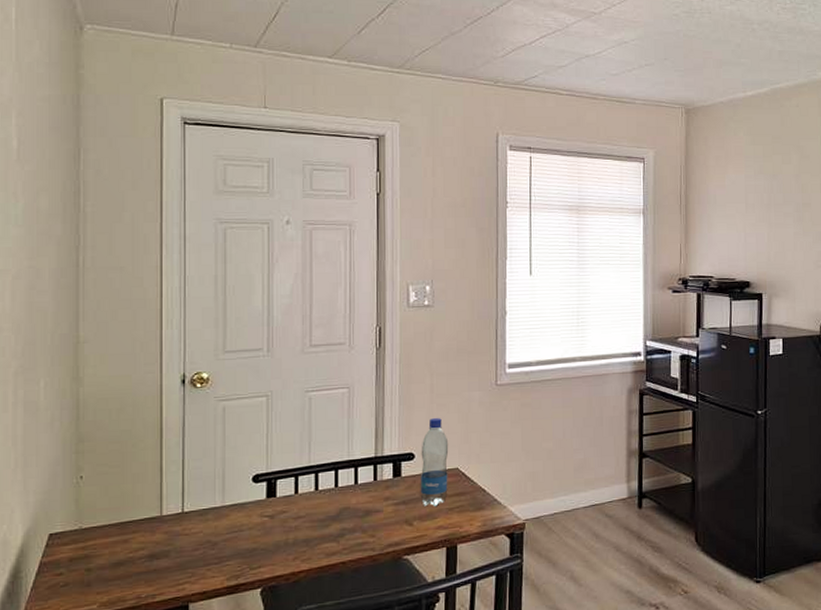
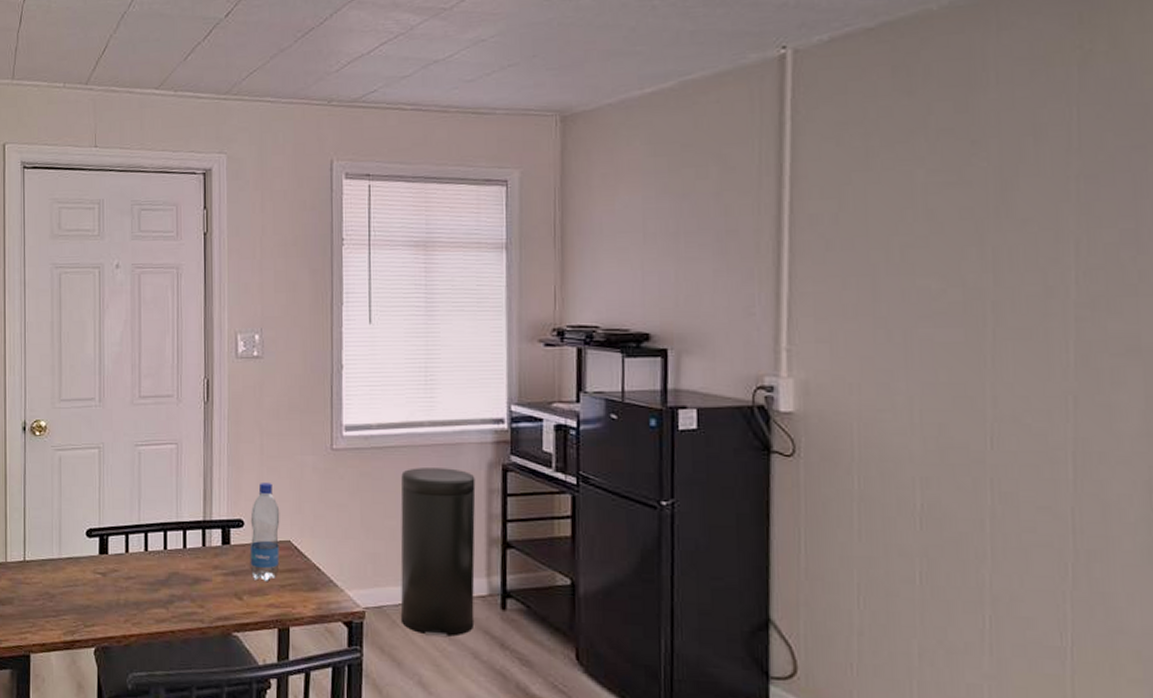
pedal bin: none [555,395,618,538] -> present [400,468,476,638]

